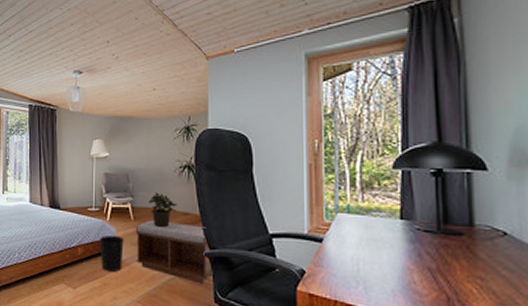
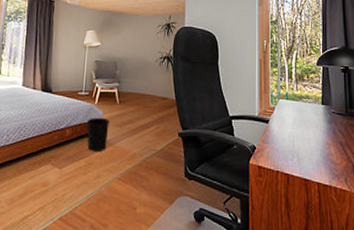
bench: present [135,220,214,283] -> none [120,104,185,160]
potted plant: present [148,192,177,228] -> none [132,79,157,111]

